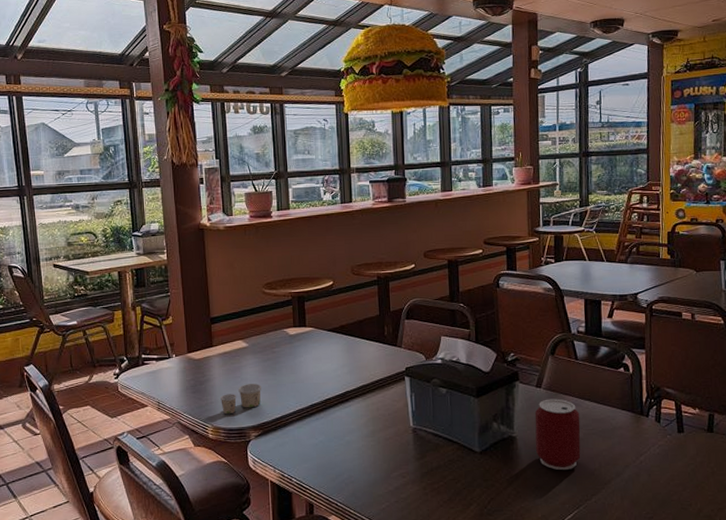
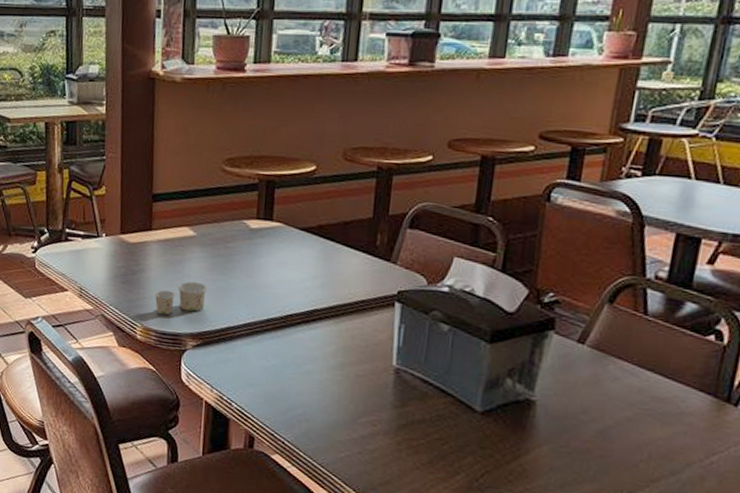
can: present [534,398,581,470] -> none [559,360,634,455]

